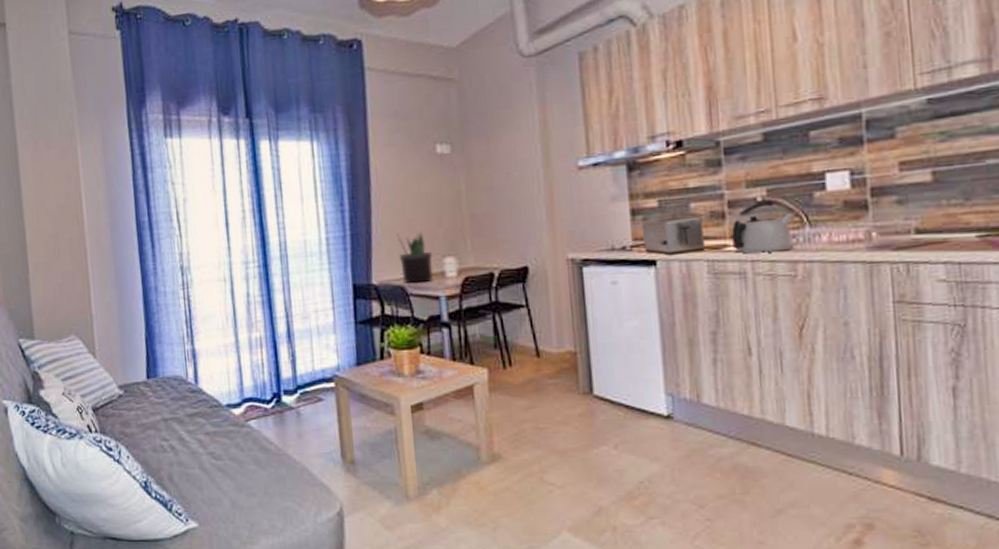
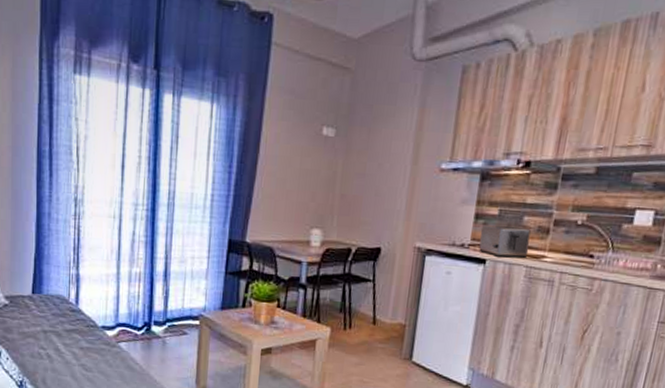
planter: present [396,231,434,284] -> none [272,201,302,248]
kettle: present [732,200,795,256] -> none [549,224,602,269]

